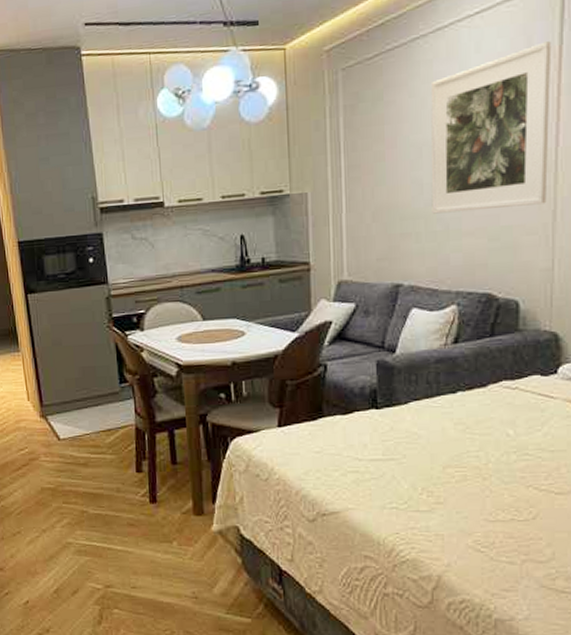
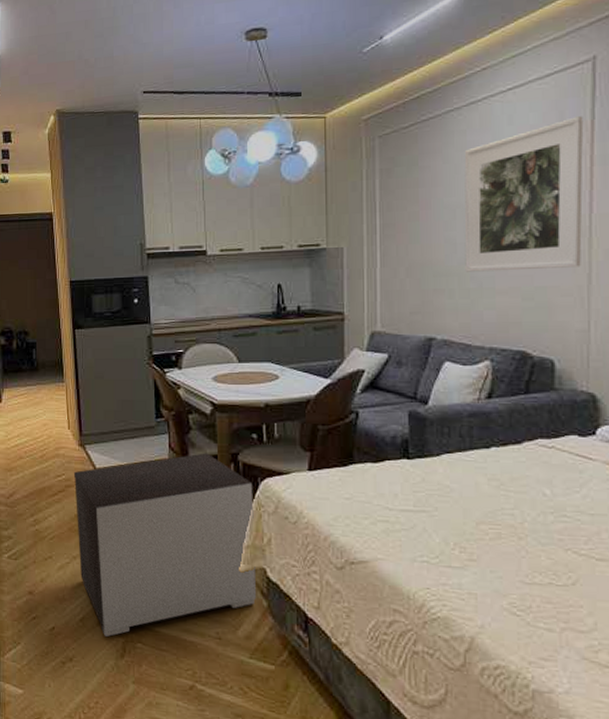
nightstand: none [36,416,231,605] -> present [73,453,257,637]

